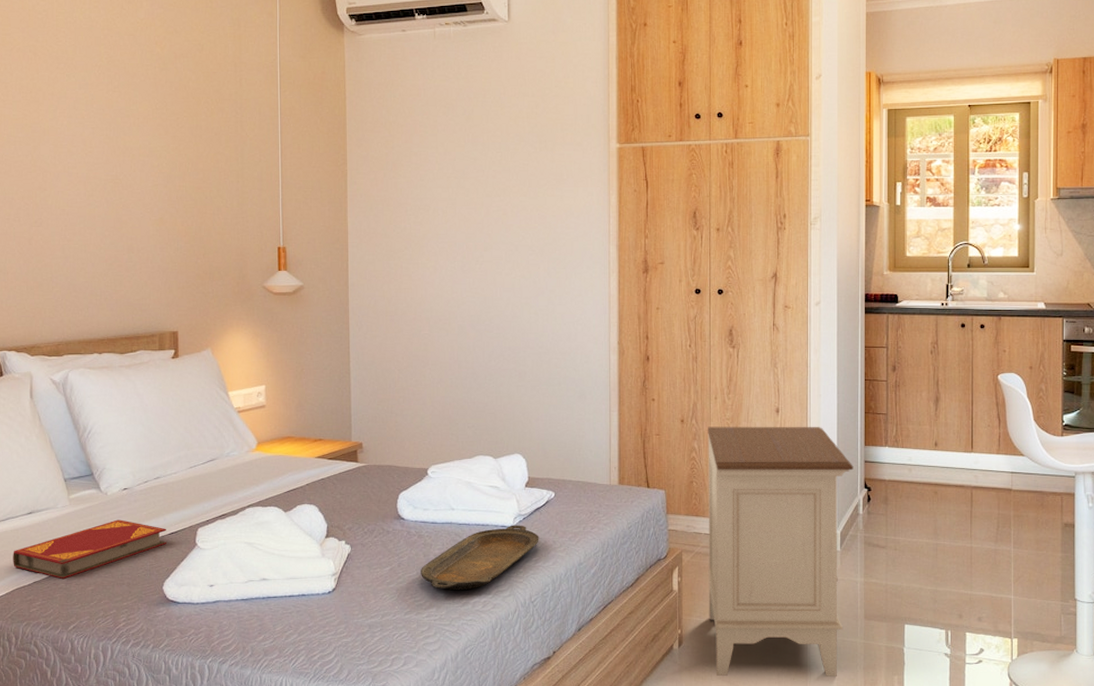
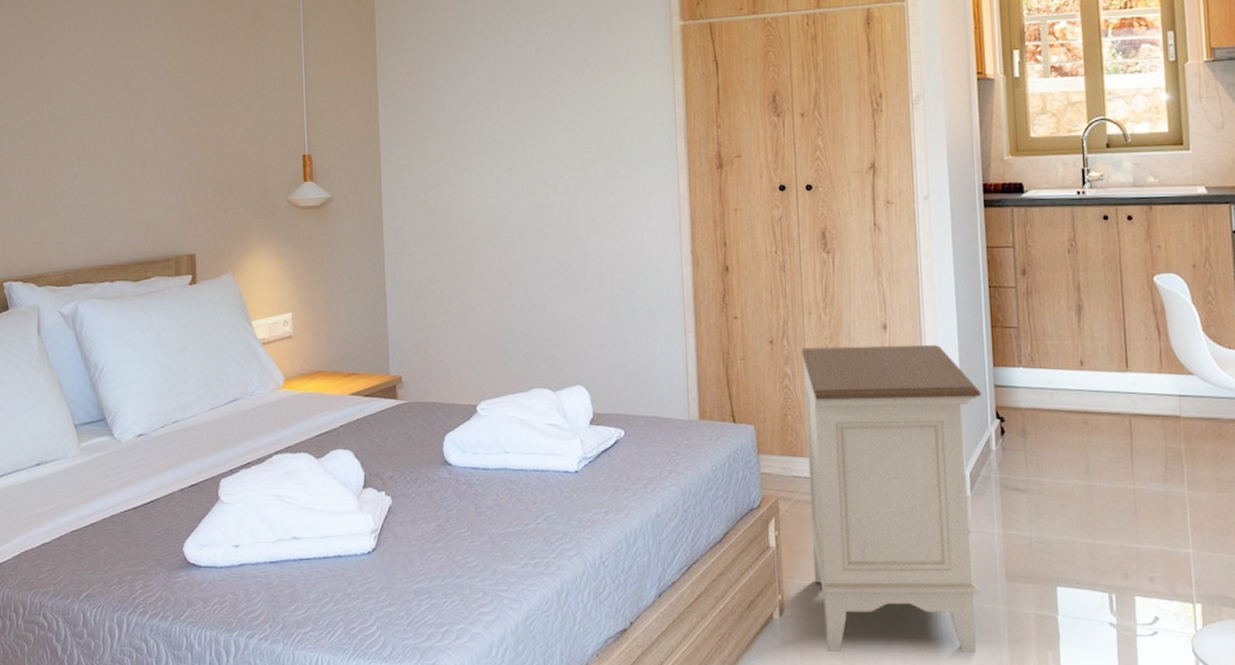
hardback book: present [13,519,166,579] -> none [20,470,186,540]
serving tray: present [421,525,539,591] -> none [472,470,609,549]

